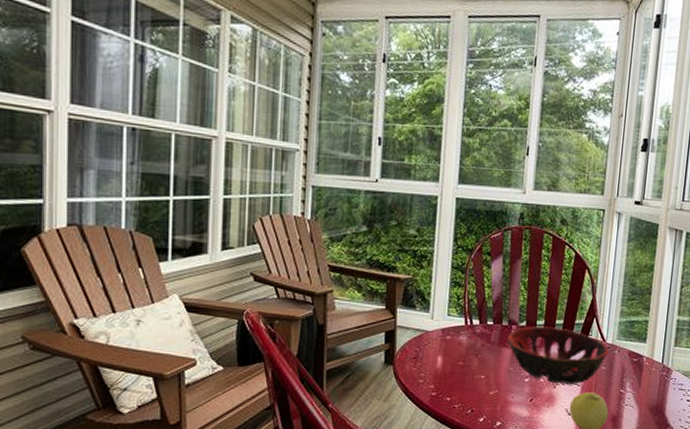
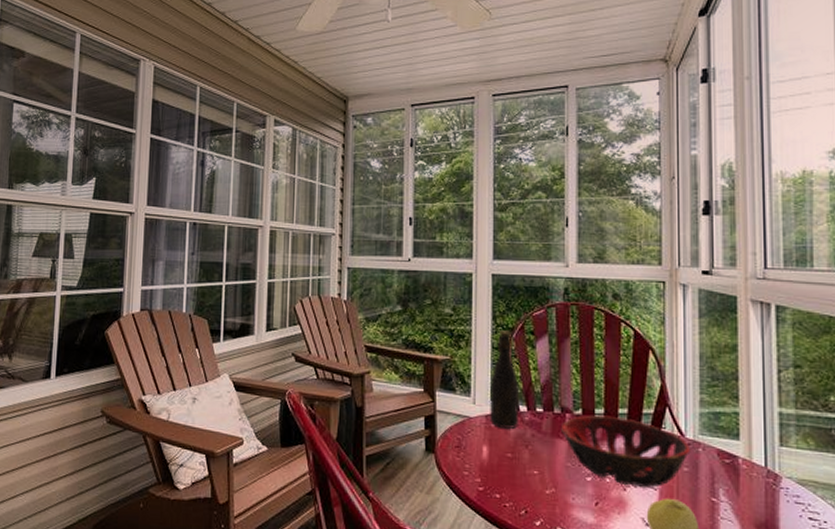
bottle: none [446,251,473,340] -> present [490,330,518,429]

